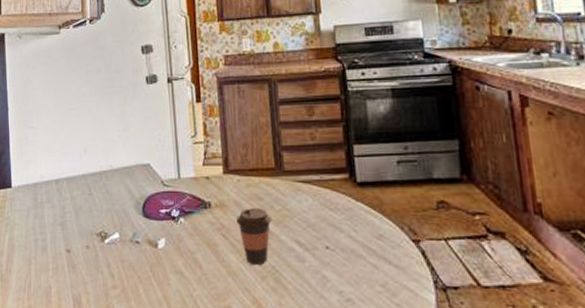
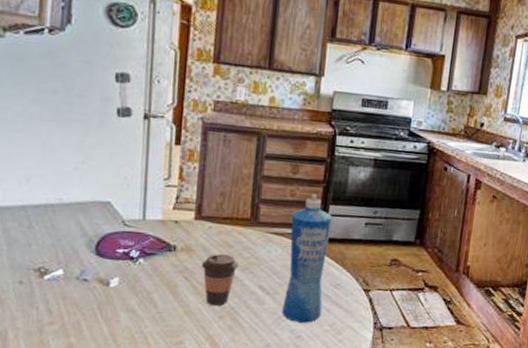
squeeze bottle: none [315,135,370,283] -> present [282,194,332,323]

